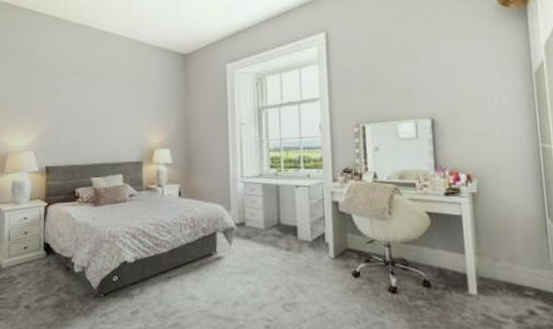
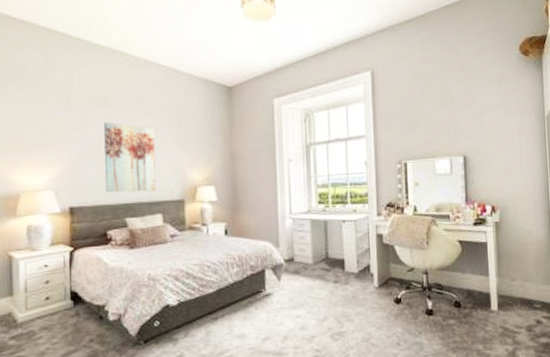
wall art: none [76,90,118,154] -> present [104,122,156,192]

